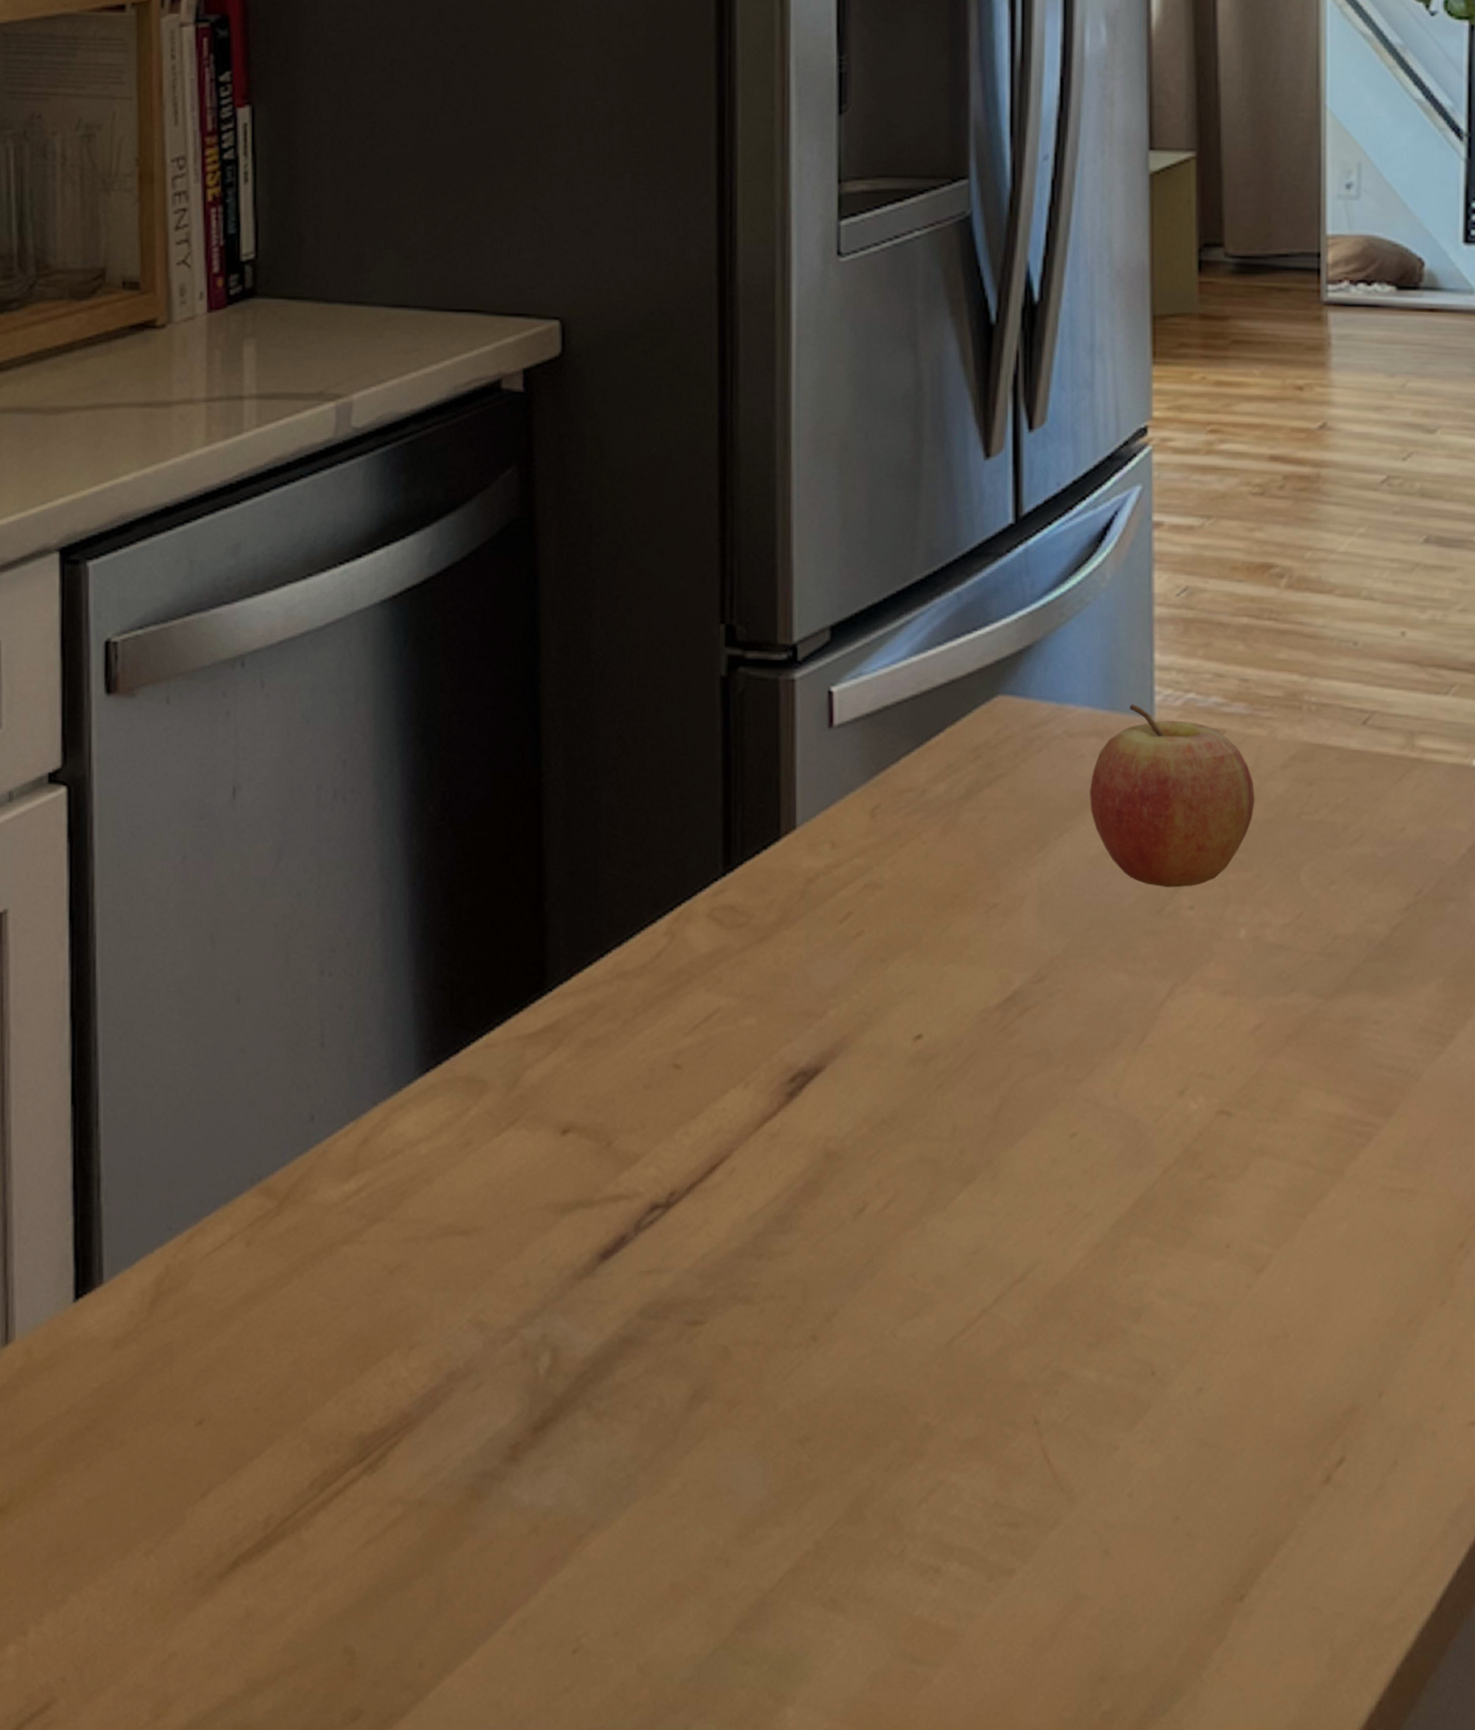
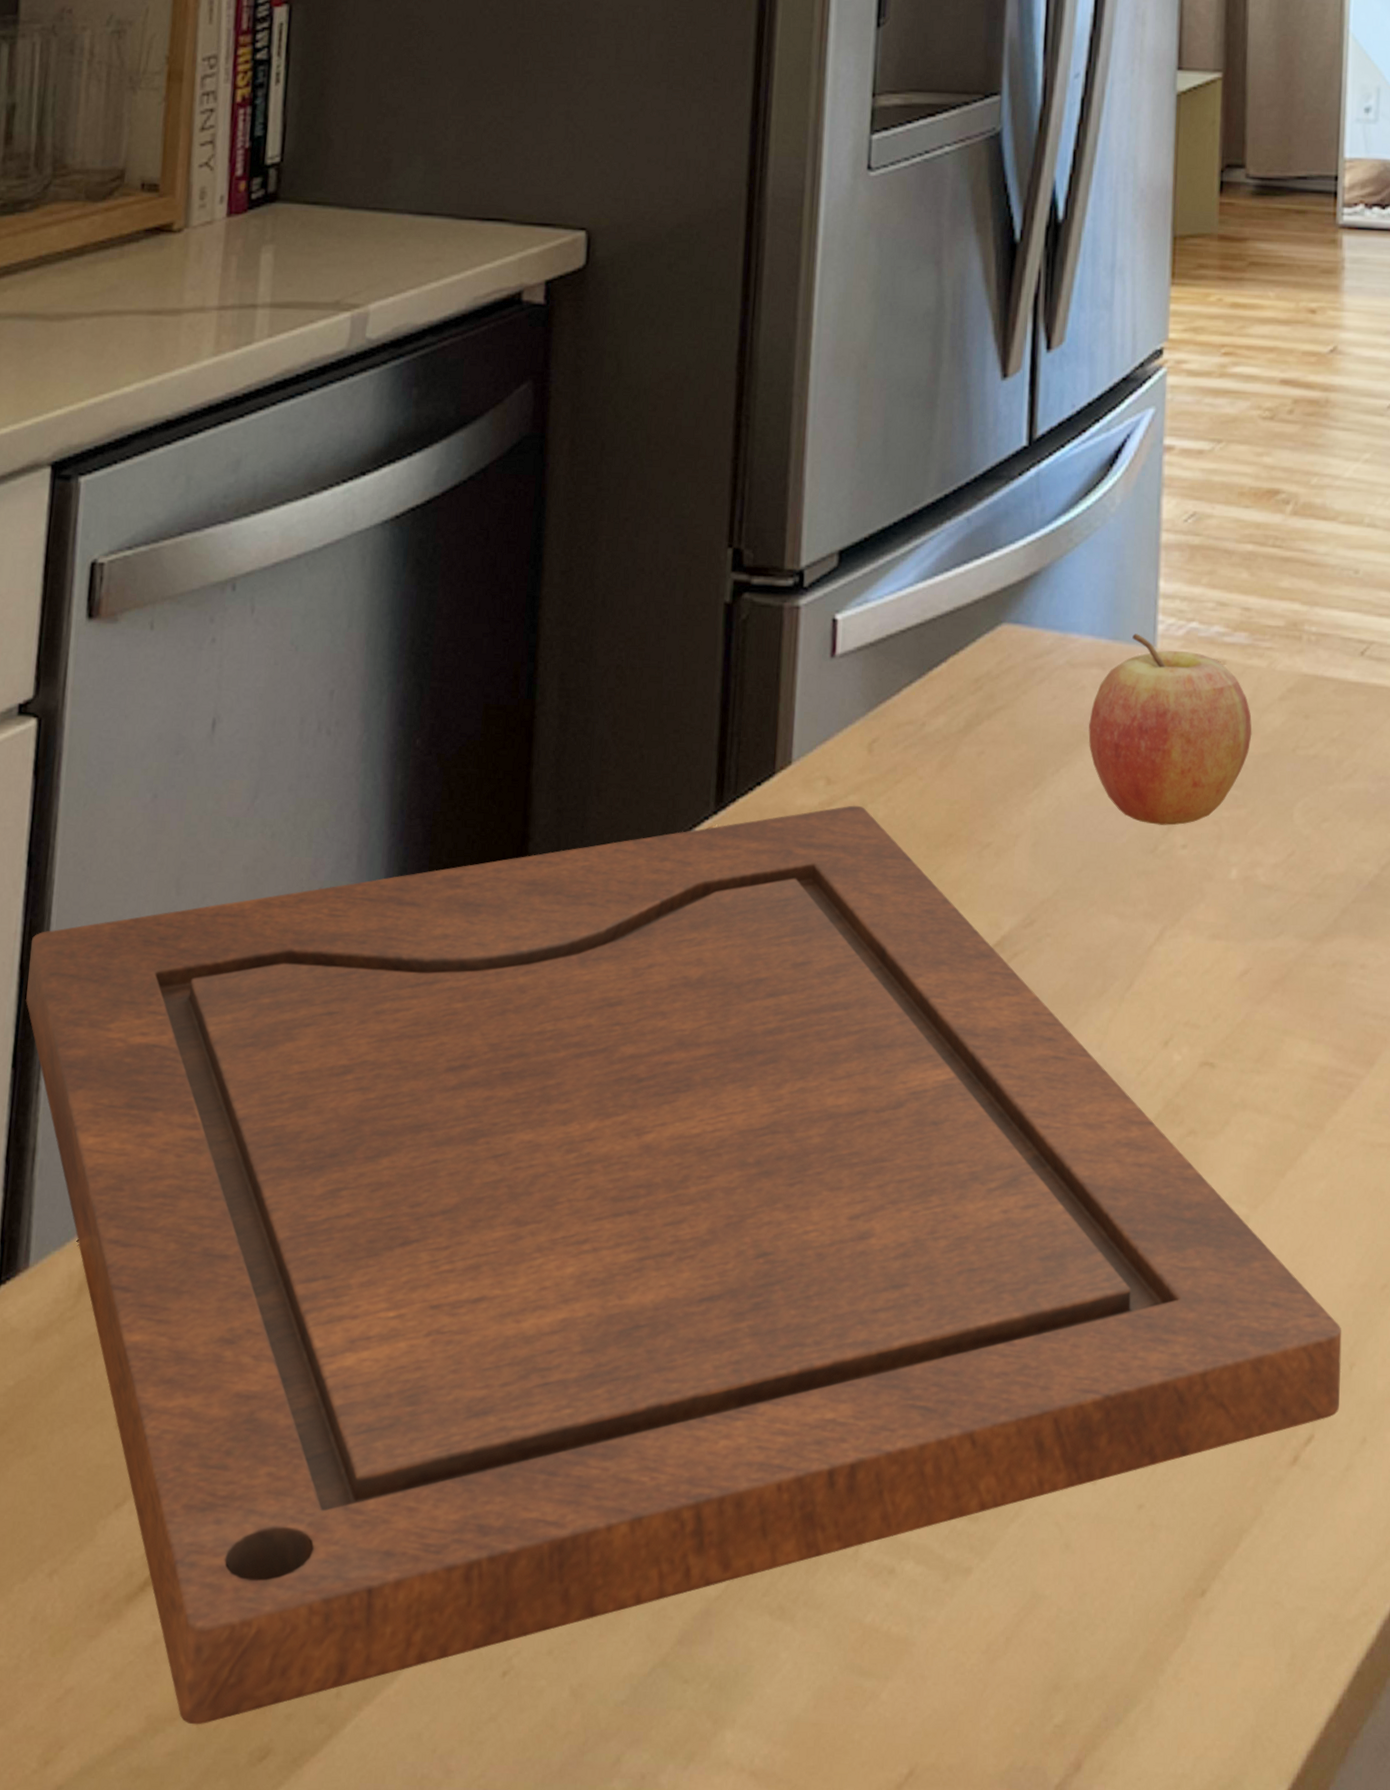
cutting board: none [79,867,1370,1688] -> present [26,805,1342,1725]

